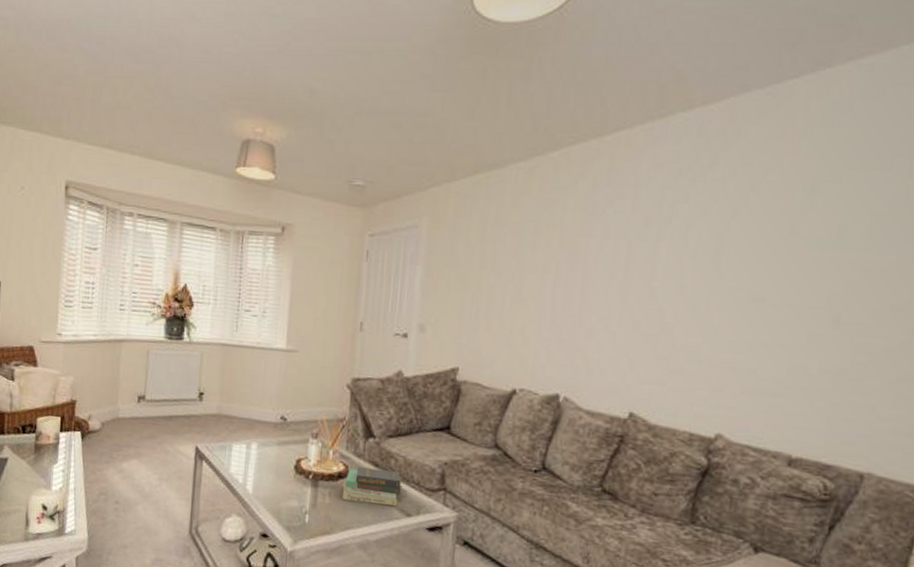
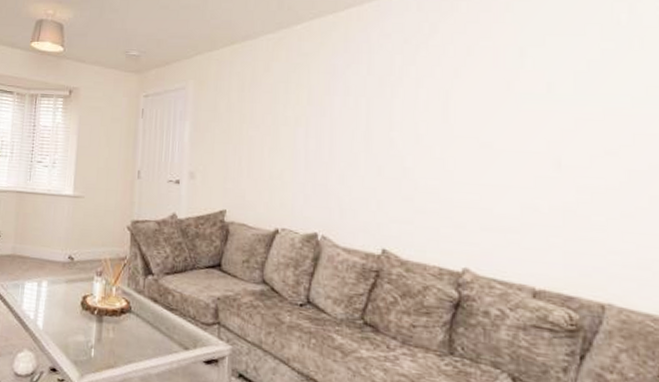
books: present [341,466,402,507] -> none [124,302,179,341]

